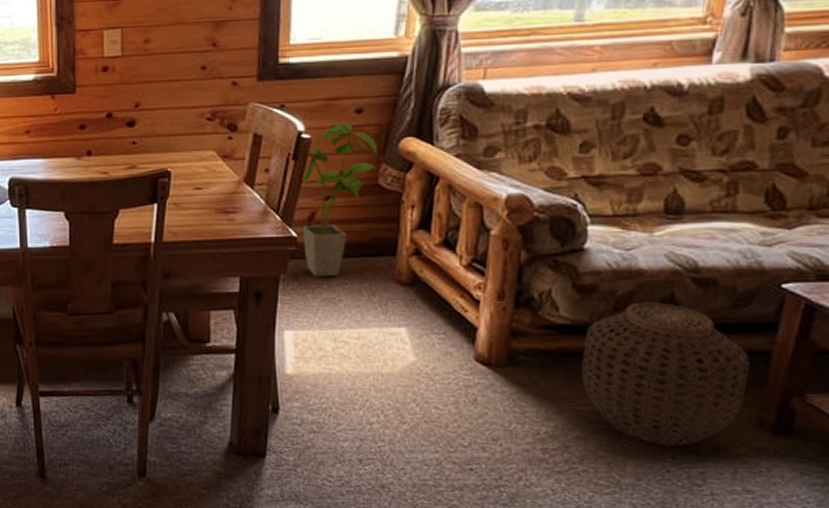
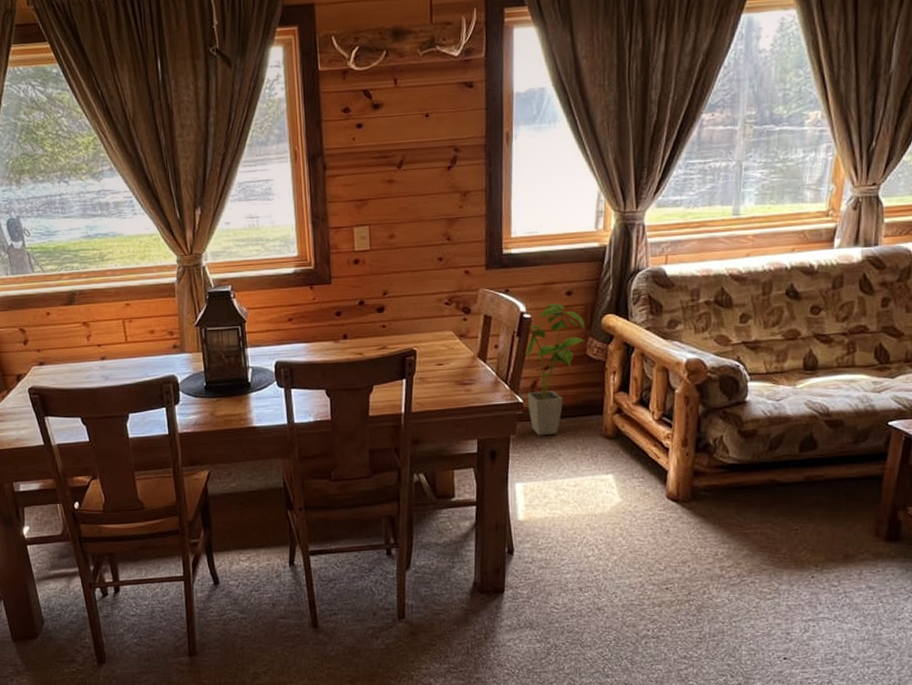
woven basket: present [581,302,750,447] -> none [747,442,868,557]

